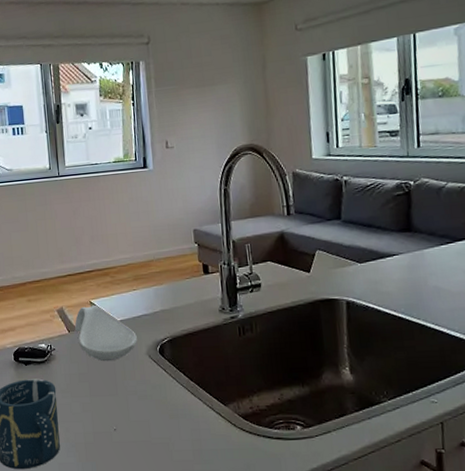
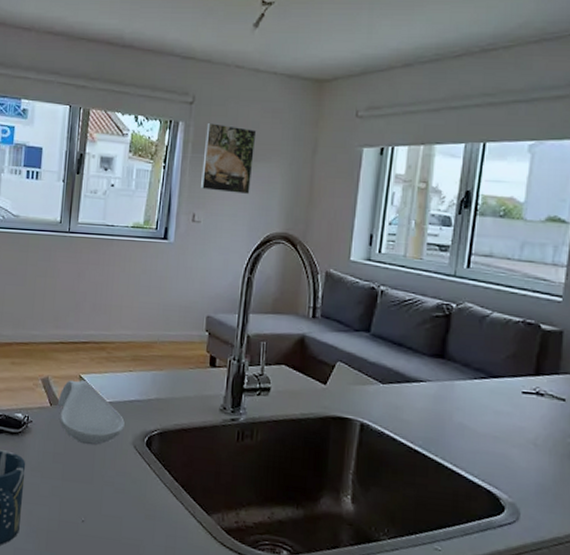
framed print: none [164,57,213,119] -> present [201,122,257,195]

